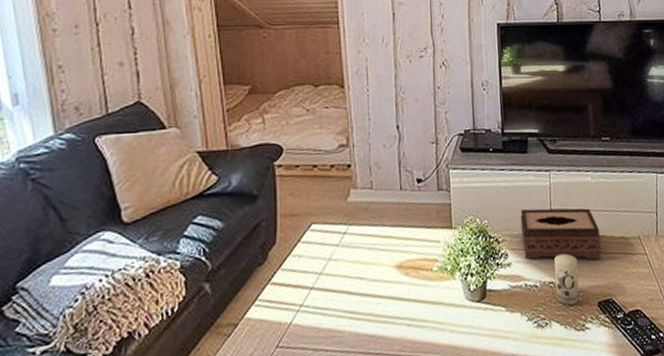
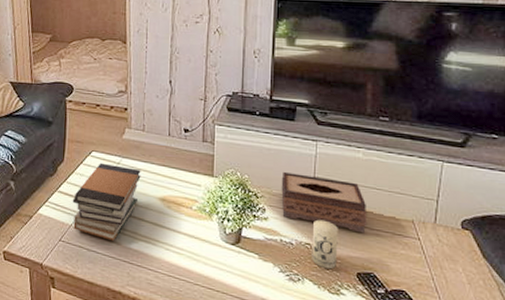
book stack: none [290,235,372,331] -> present [72,163,141,241]

